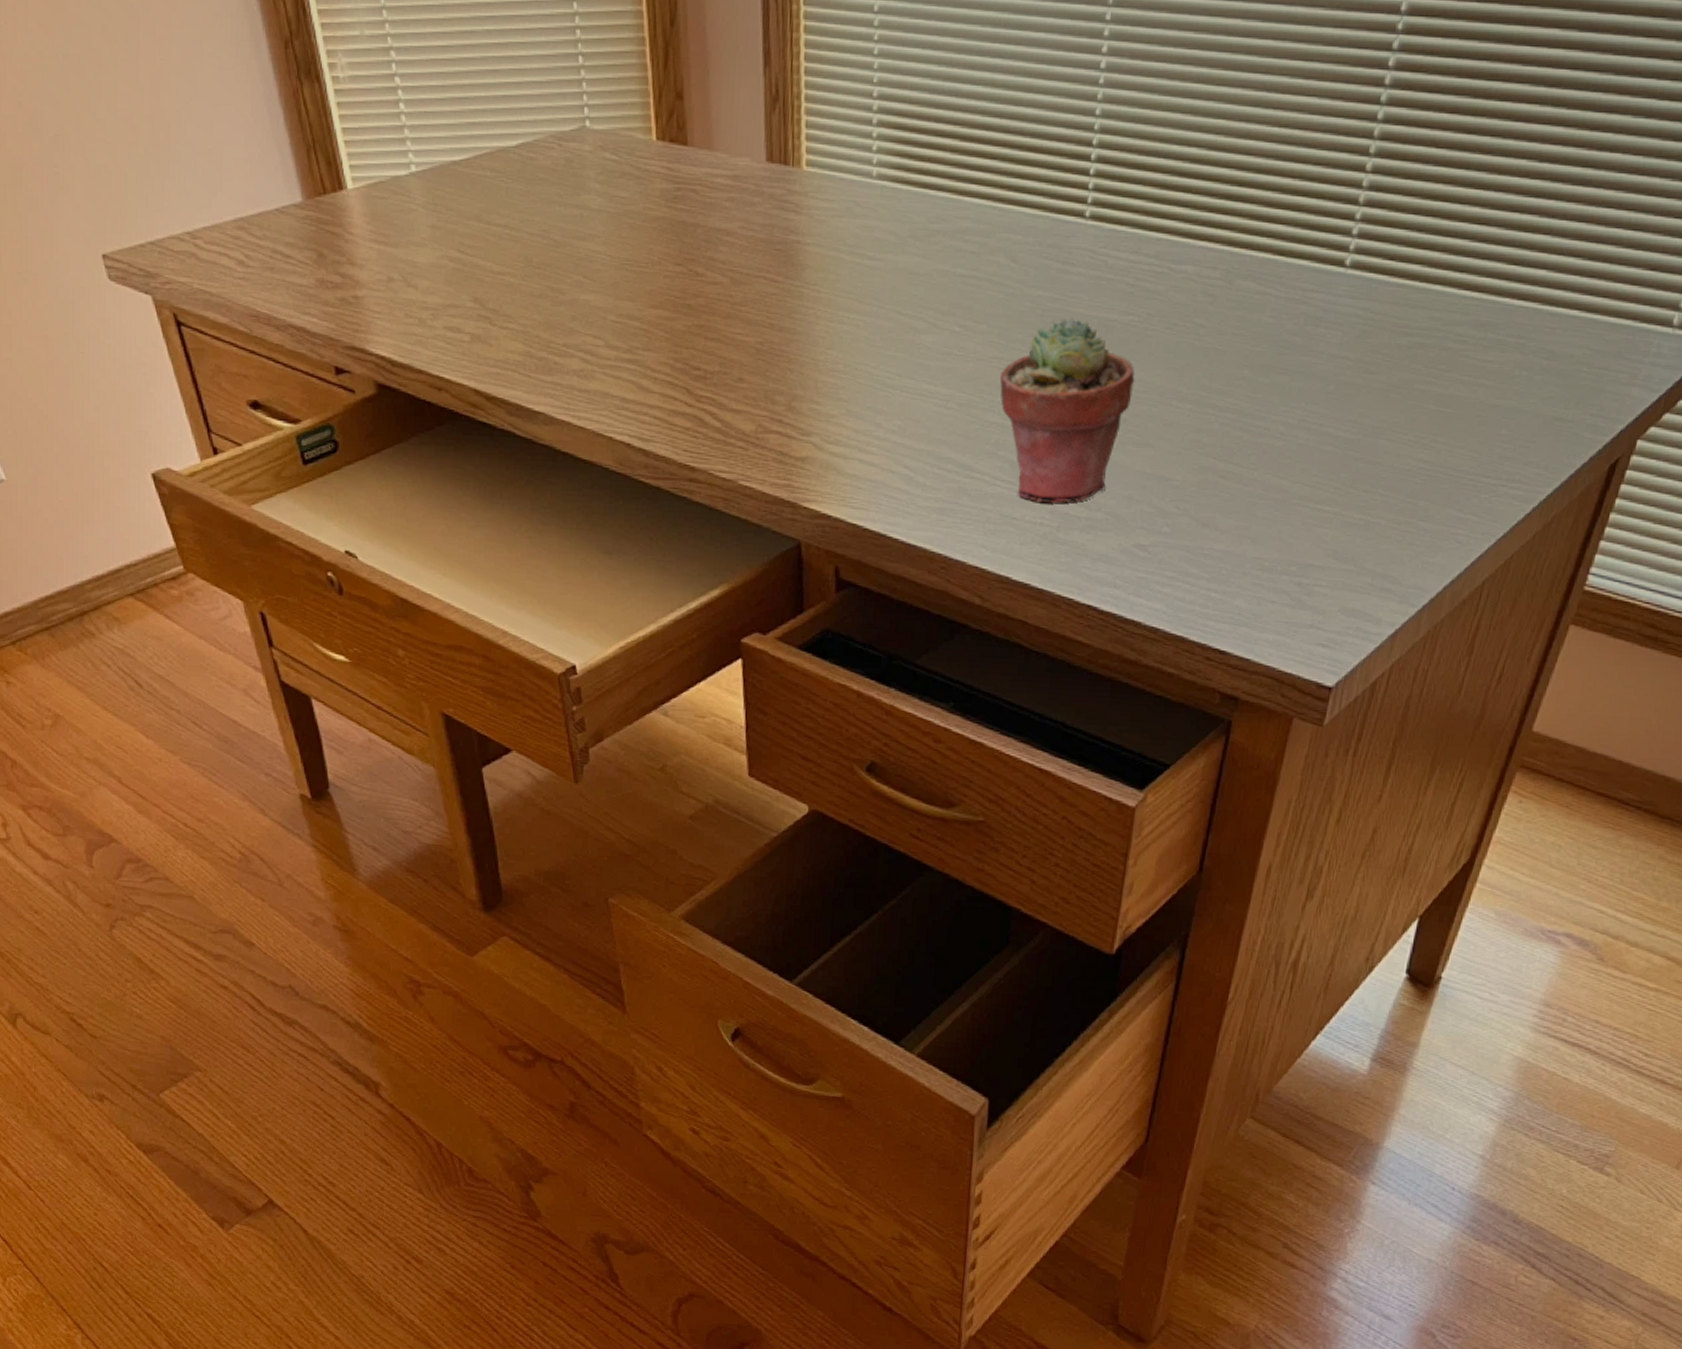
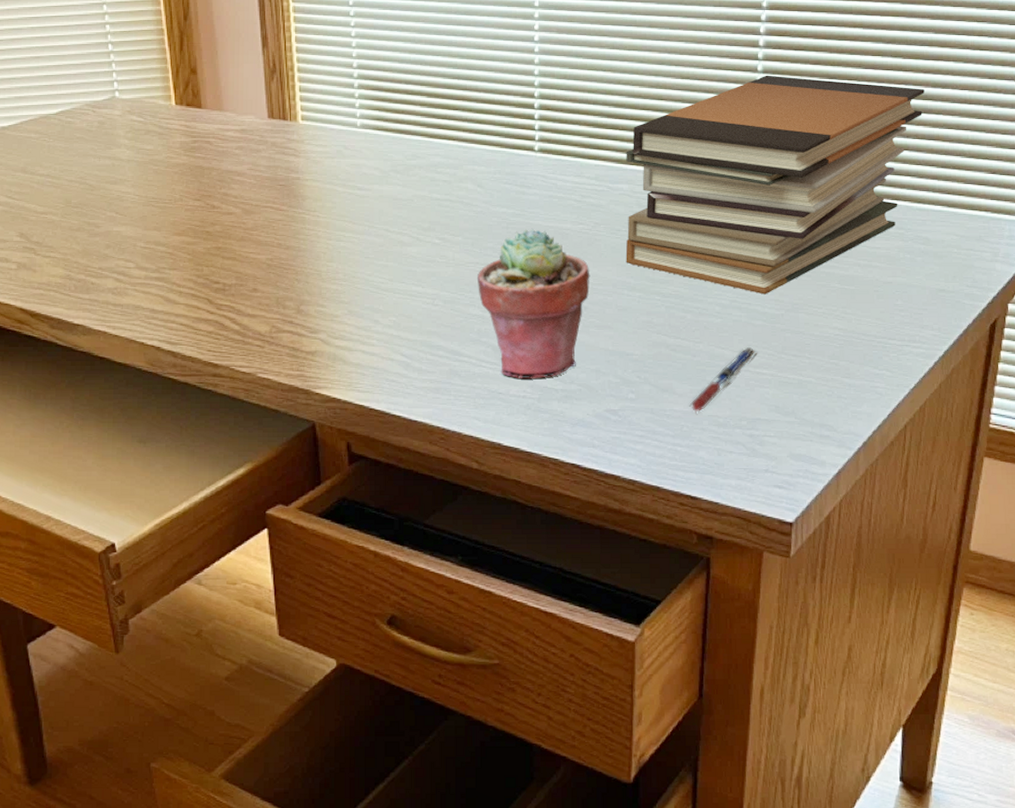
book stack: none [1179,125,1587,414] -> present [625,75,925,295]
pen: none [1230,478,1320,554] -> present [688,347,756,413]

